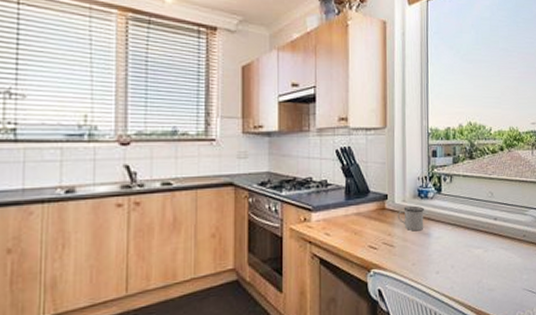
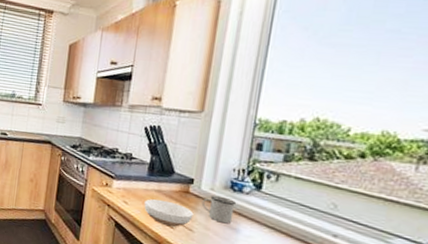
bowl: none [346,222,392,249] -> present [144,198,194,227]

